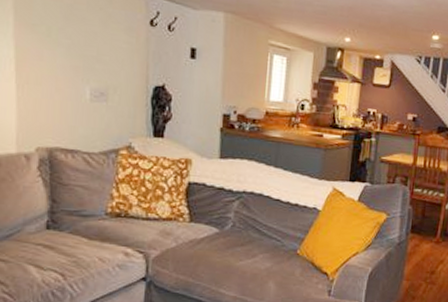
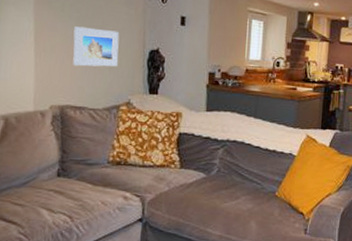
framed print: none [62,55,118,104] -> present [73,26,120,67]

